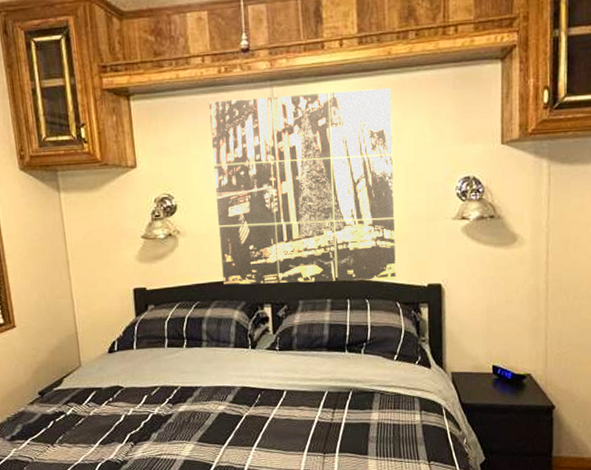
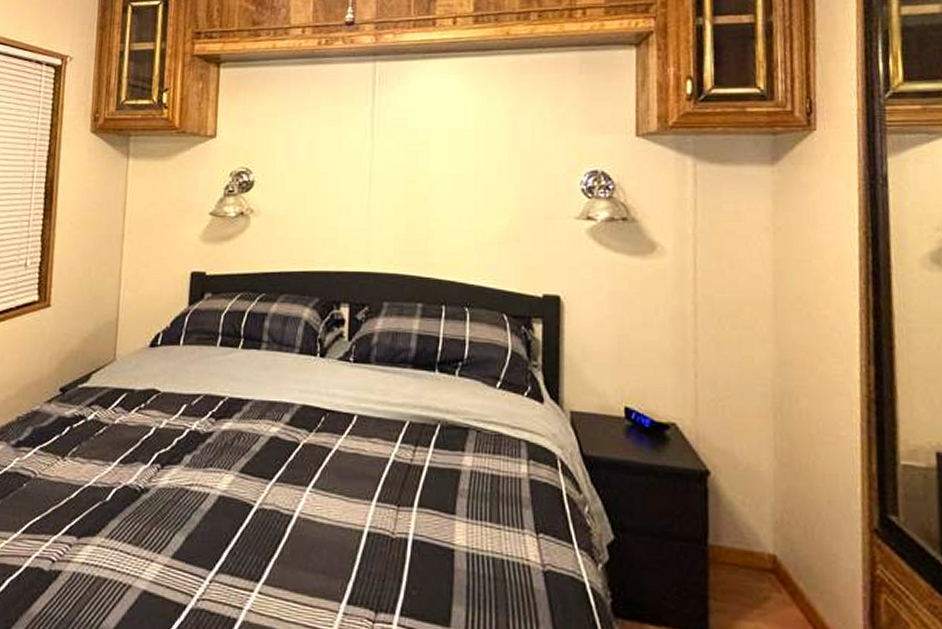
wall art: present [208,88,396,285] -> none [296,69,507,287]

